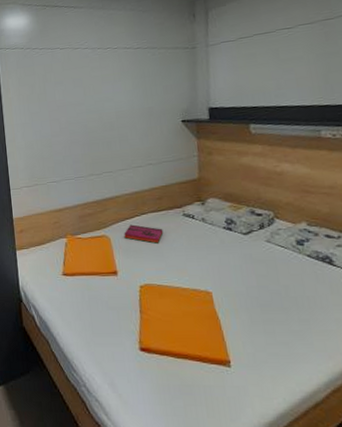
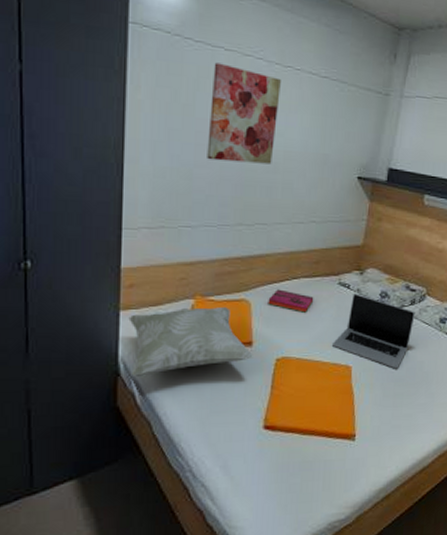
decorative pillow: none [22,243,120,302] -> present [128,307,253,376]
wall art: none [54,58,108,130] -> present [207,62,281,165]
laptop: none [188,222,268,294] -> present [332,293,416,369]

